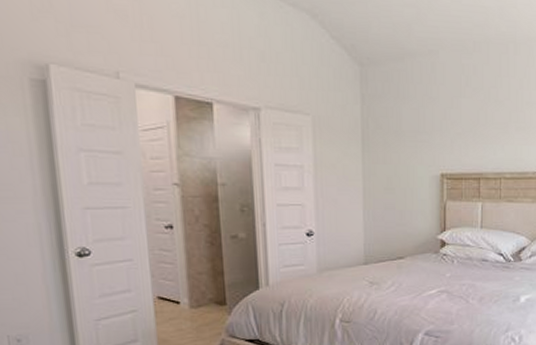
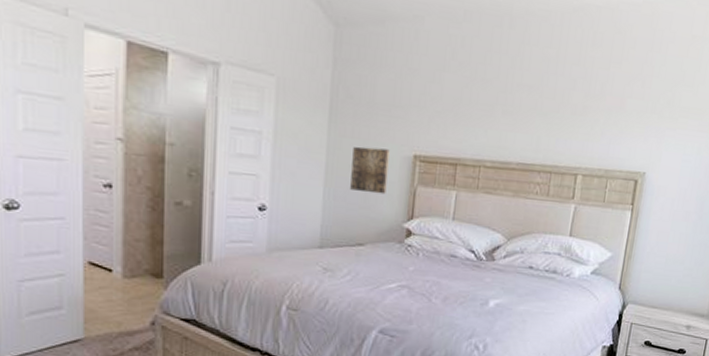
wall art: none [386,170,419,211] -> present [350,146,390,195]

